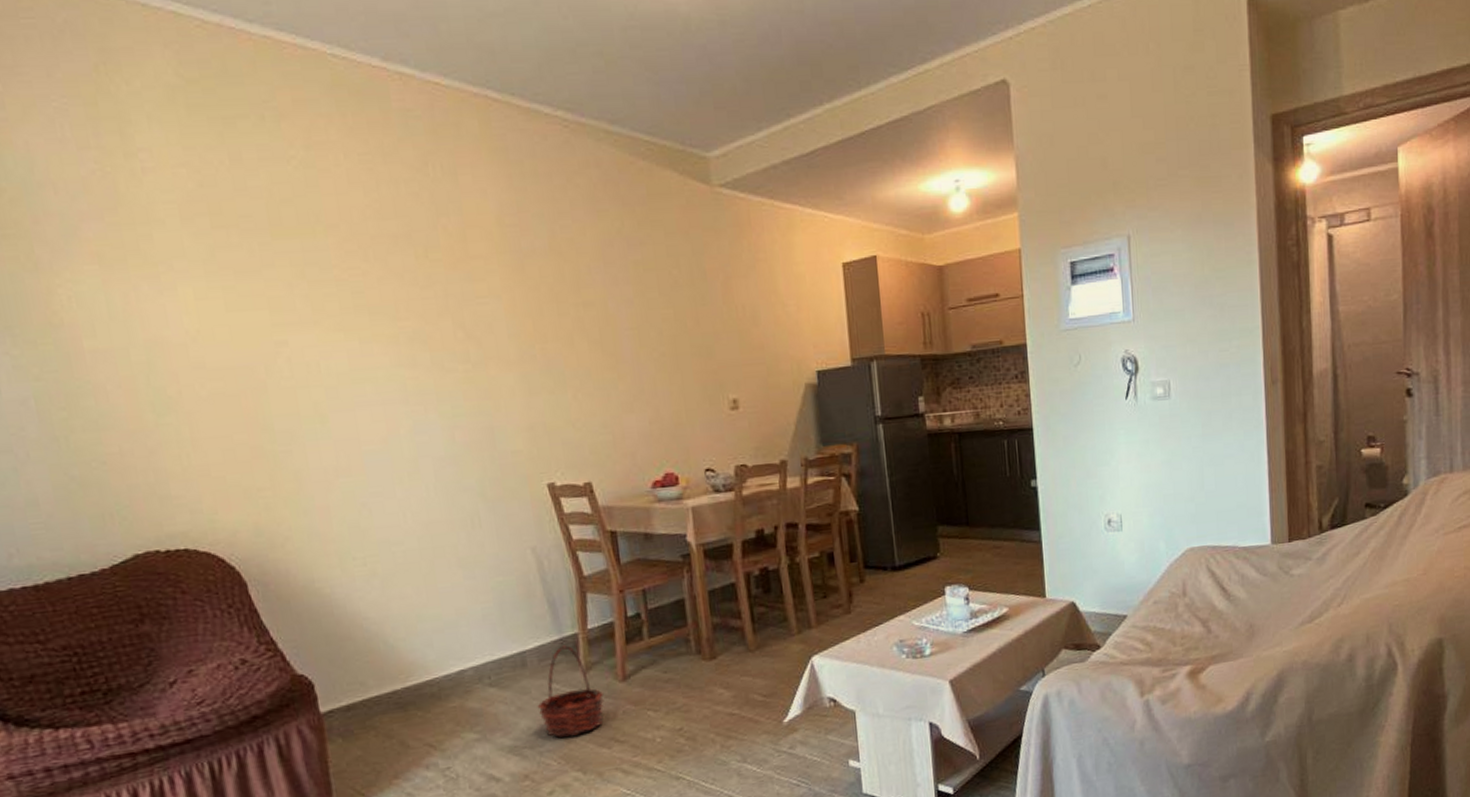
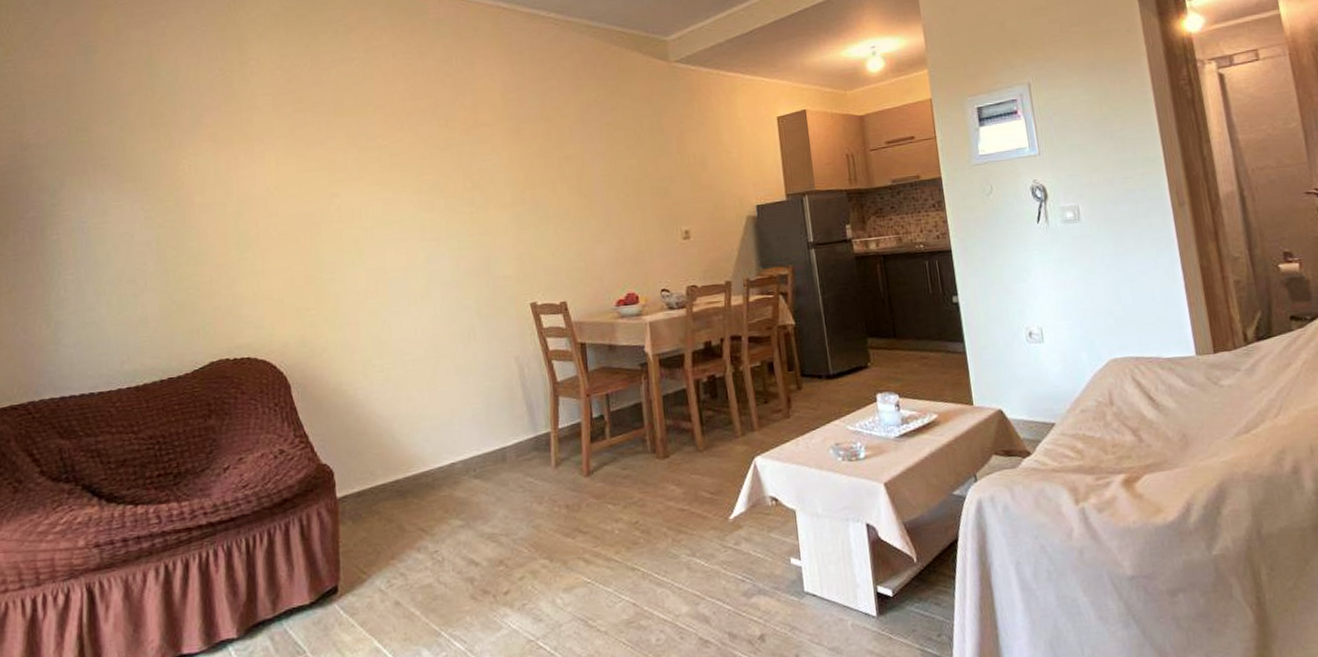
basket: present [537,645,605,738] -> none [513,442,571,527]

